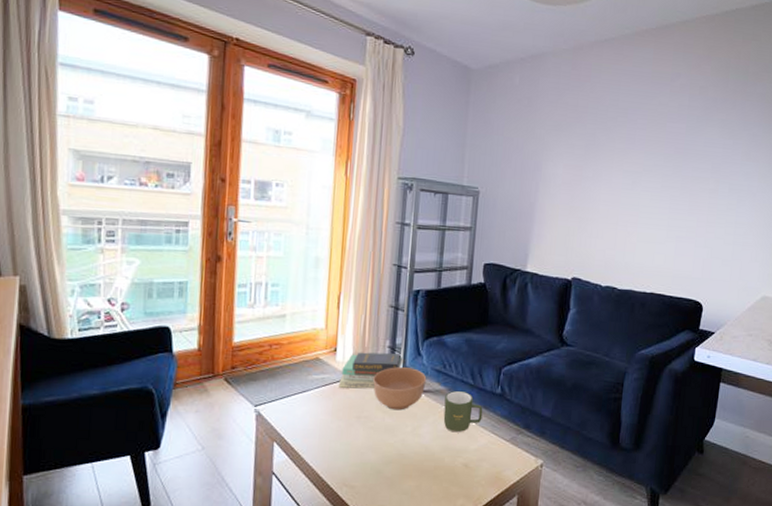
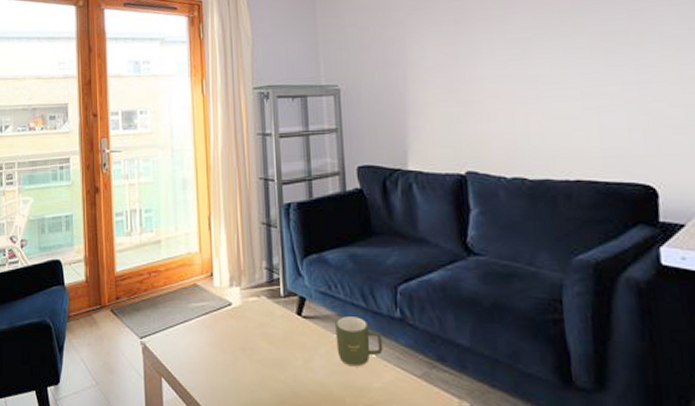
books: present [339,352,403,389] -> none [219,274,283,317]
bowl: present [373,367,427,411] -> none [254,290,312,341]

